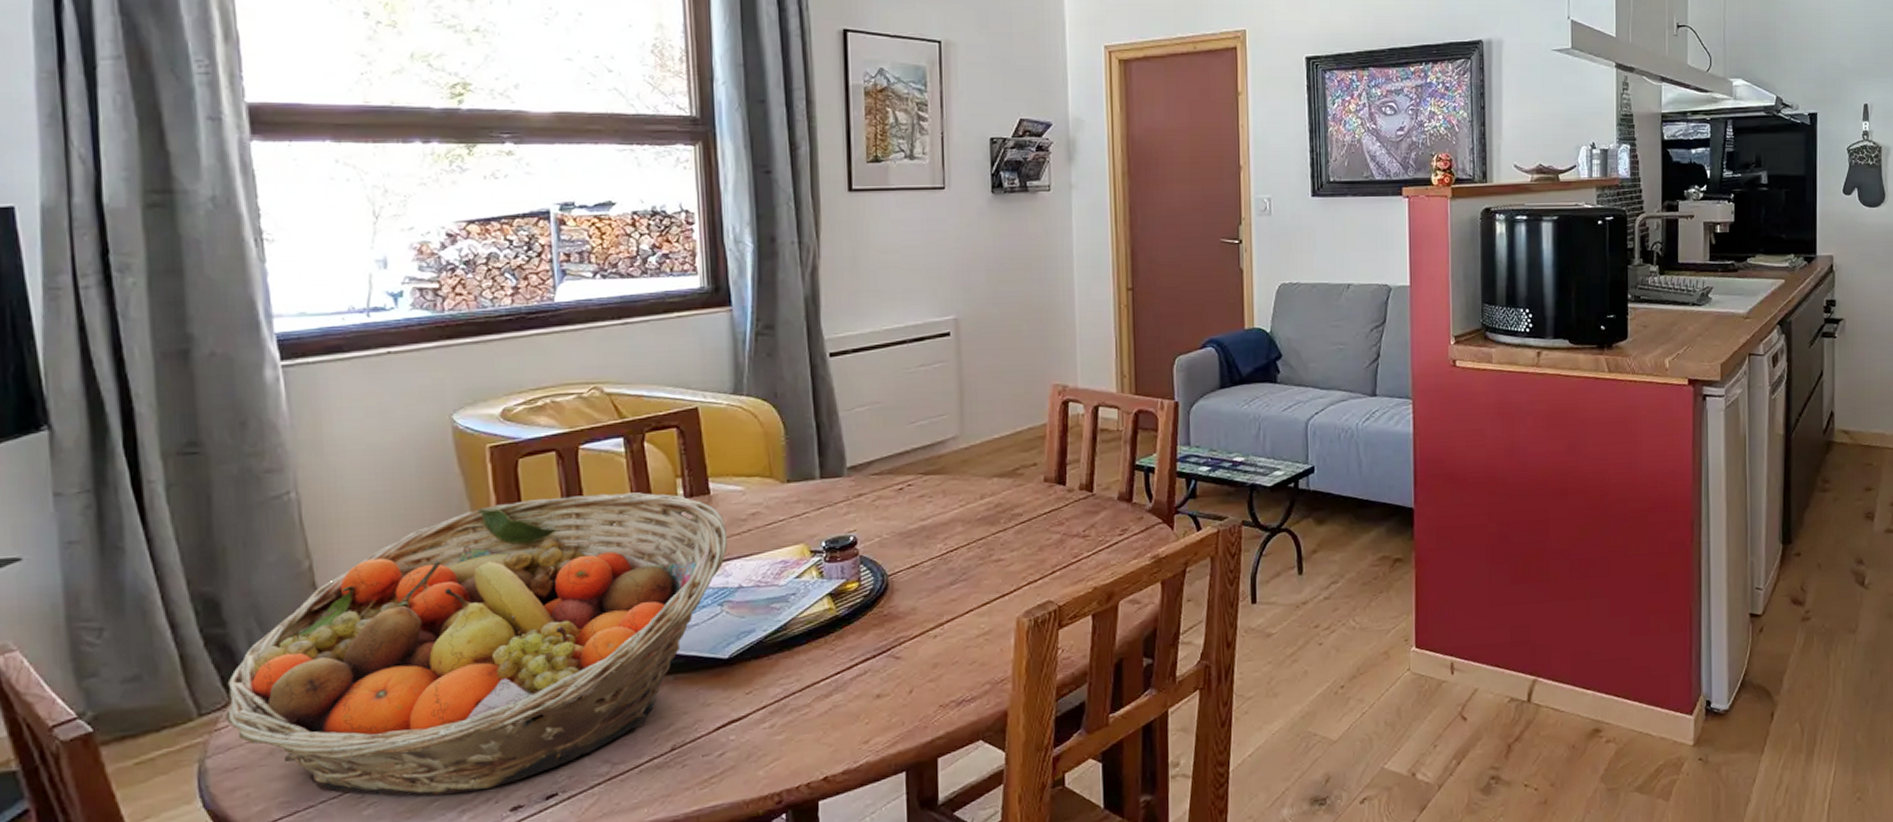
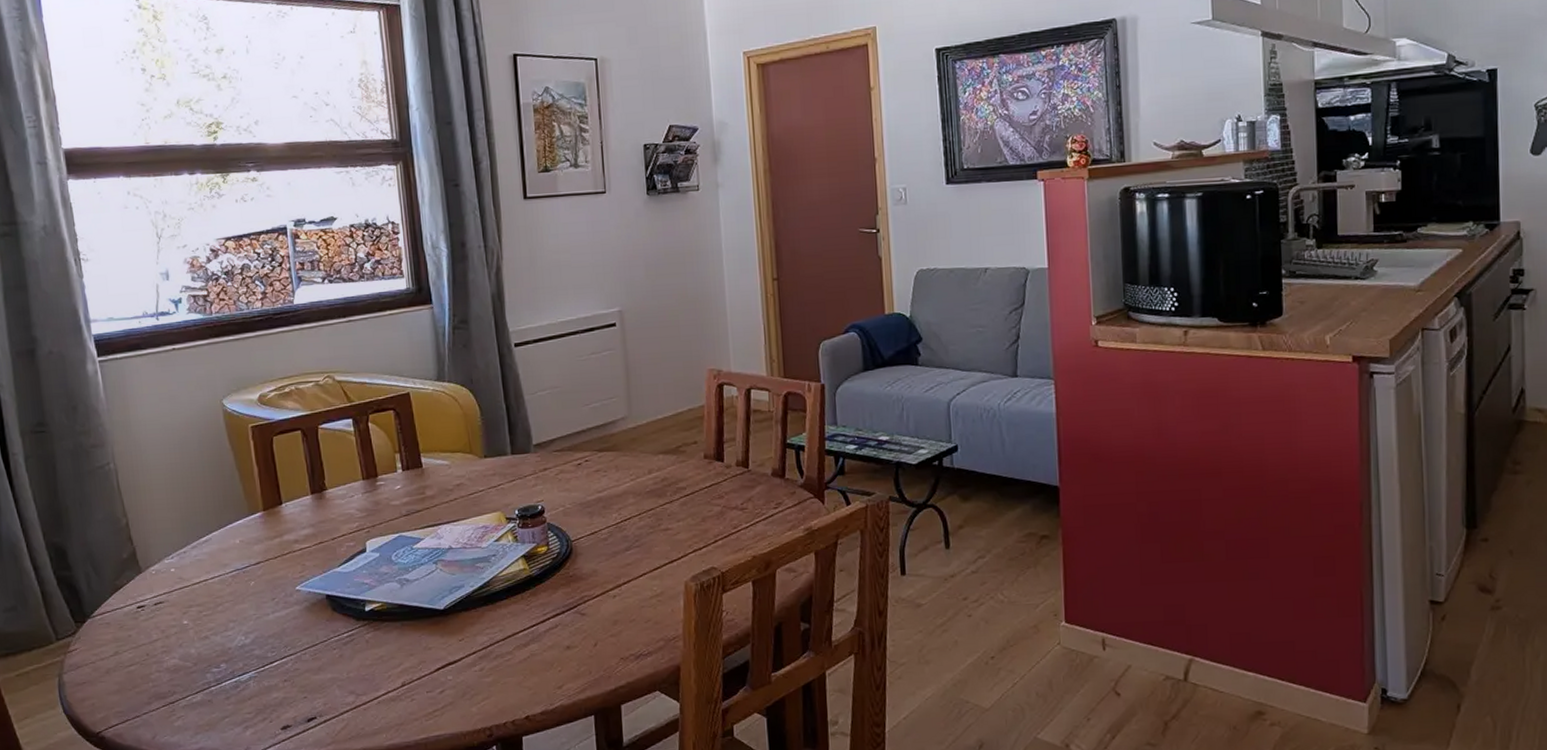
fruit basket: present [226,492,727,796] -> none [74,465,439,714]

